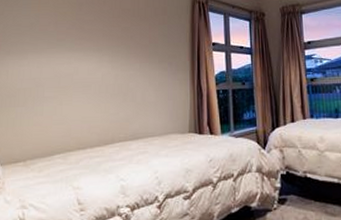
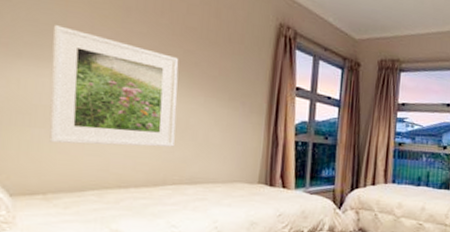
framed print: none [27,26,119,118] -> present [48,25,179,147]

